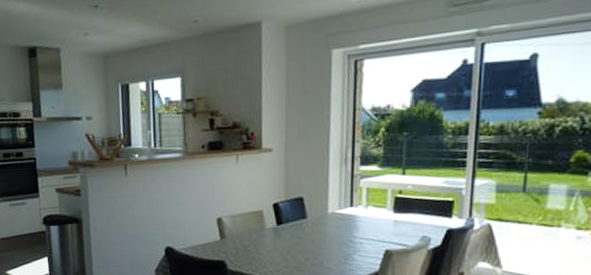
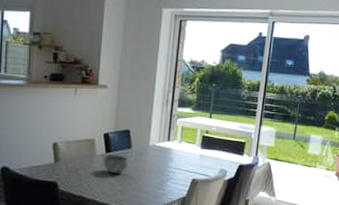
bowl: none [275,227,305,248] -> present [104,155,129,173]

